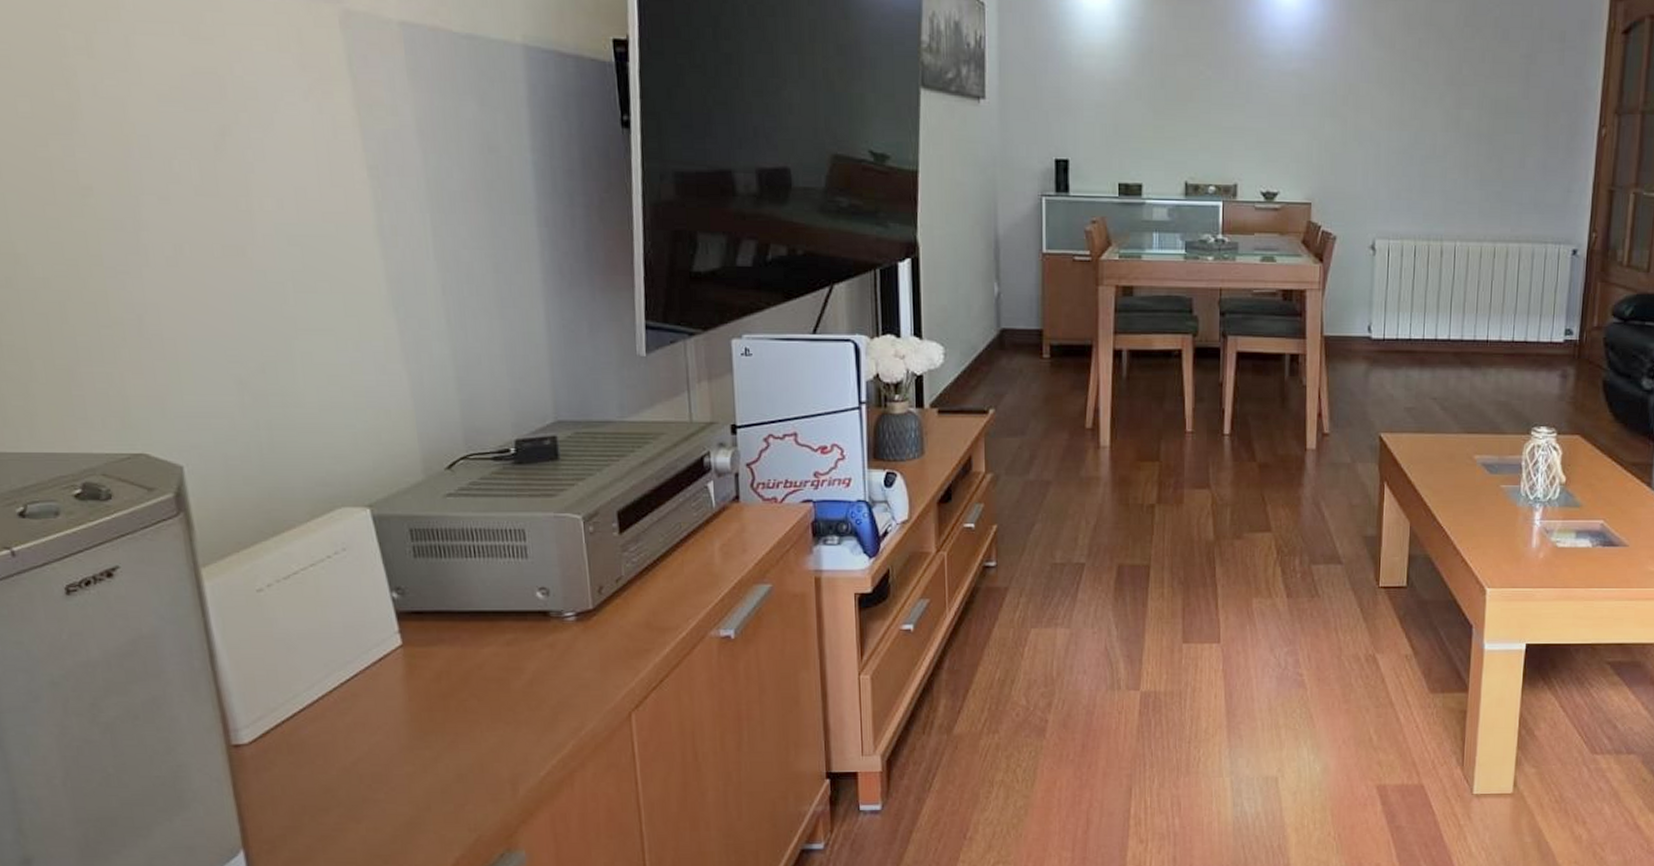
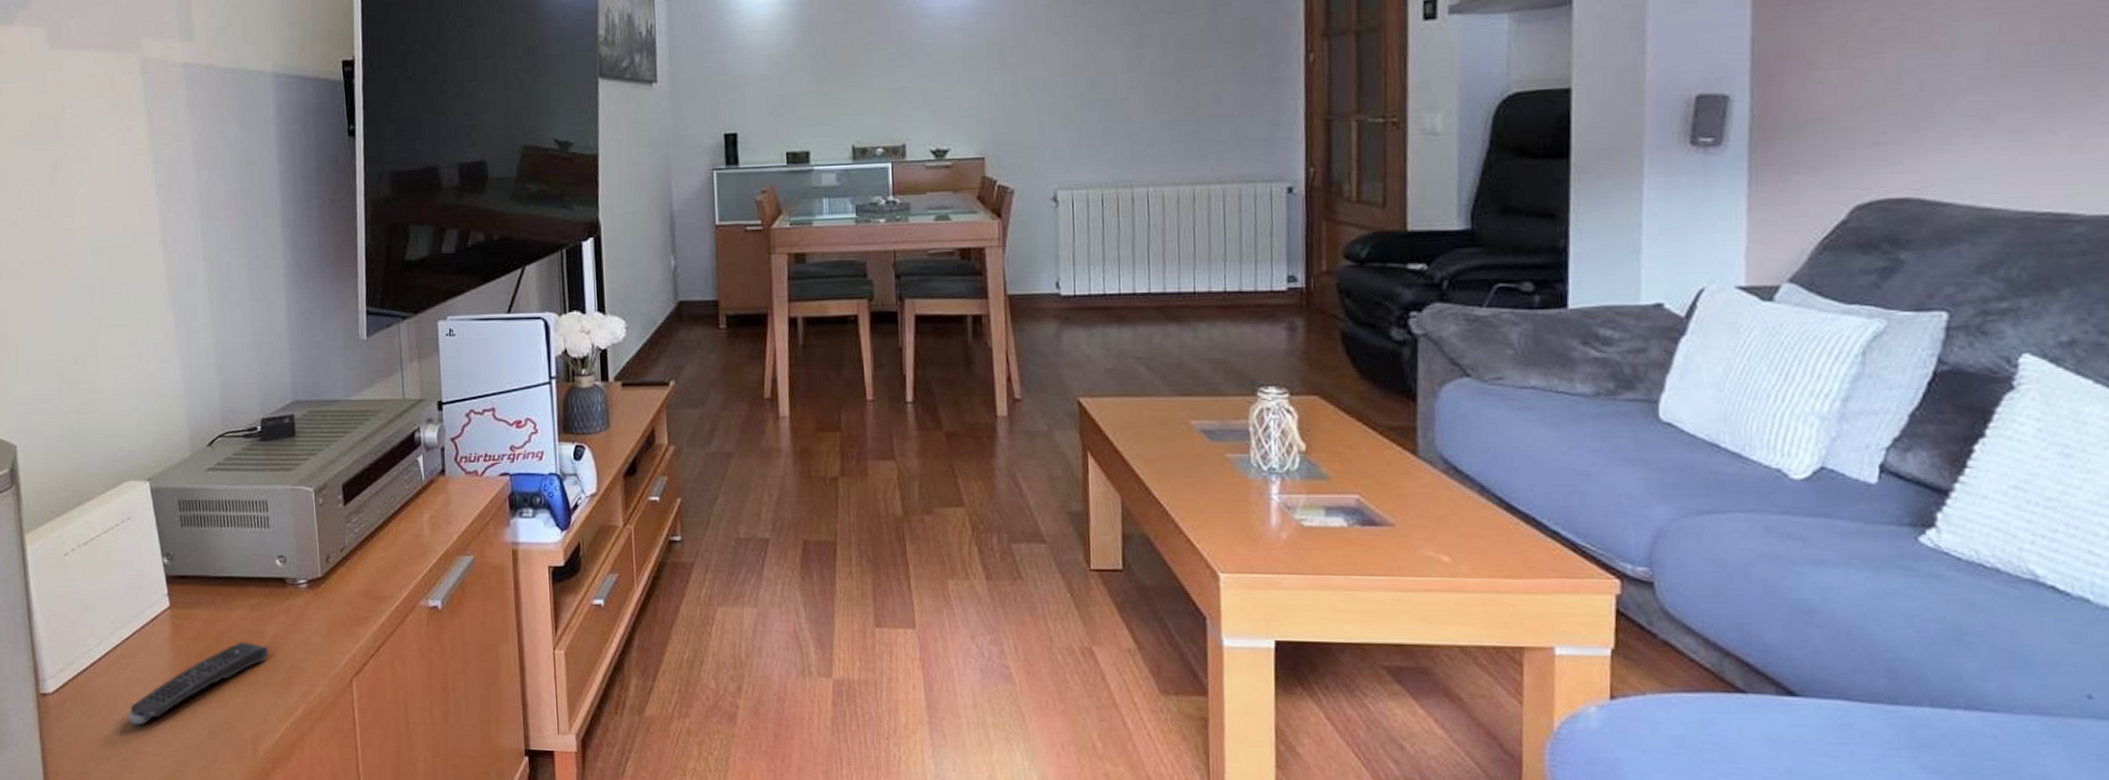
remote control: none [351,679,531,773] -> present [127,642,270,725]

